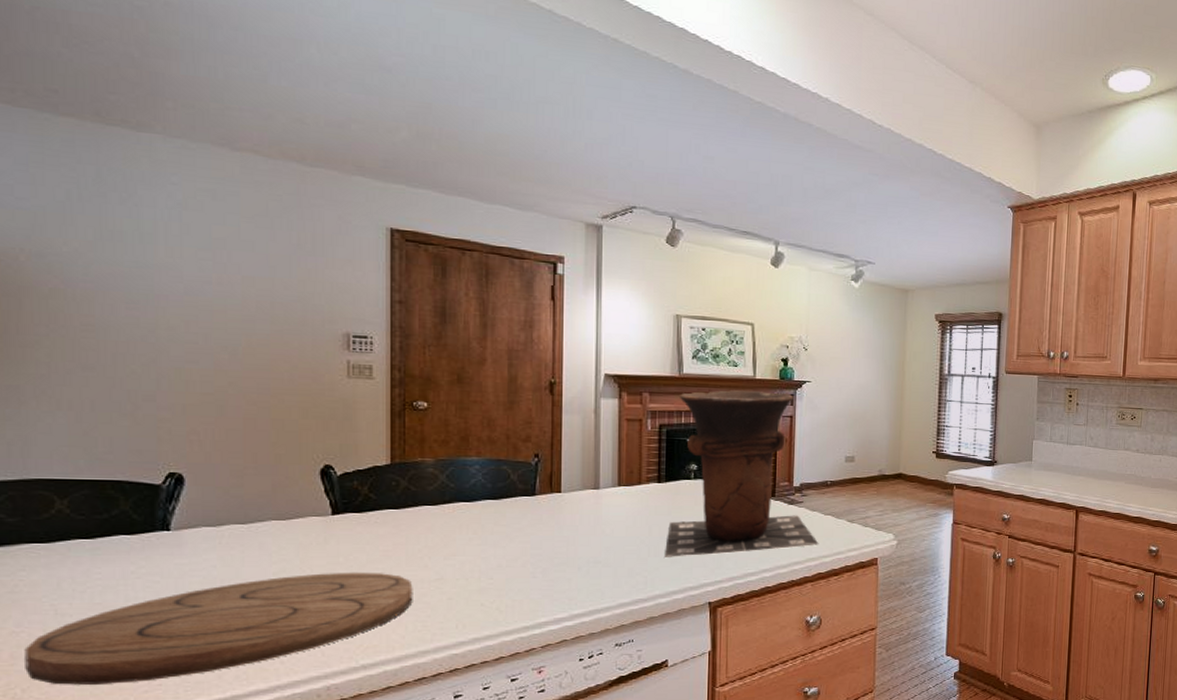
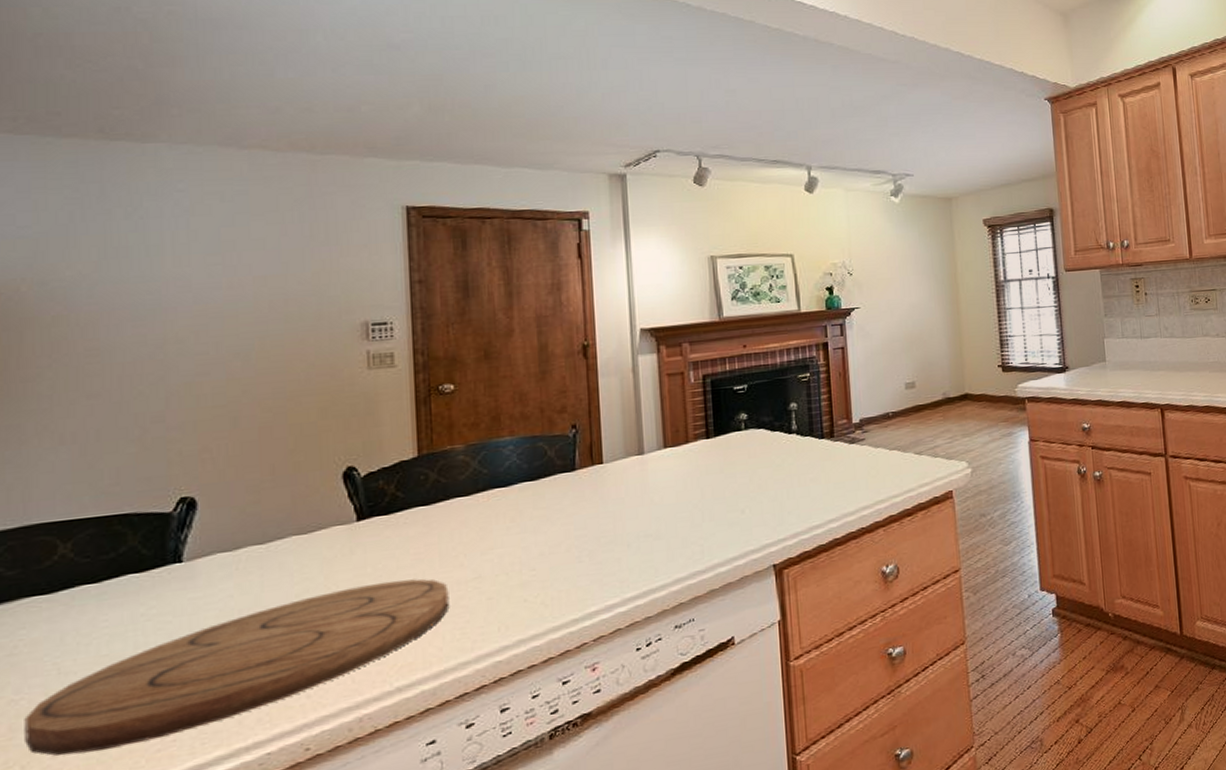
vase: present [665,390,819,557] -> none [720,323,887,520]

